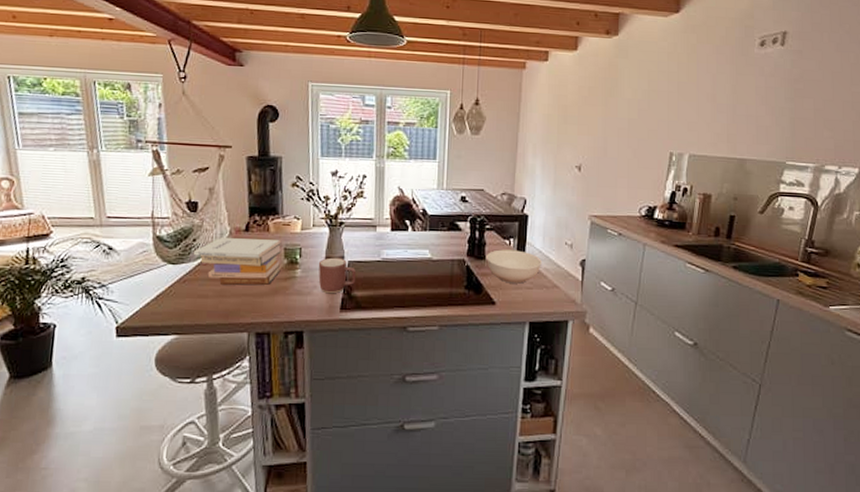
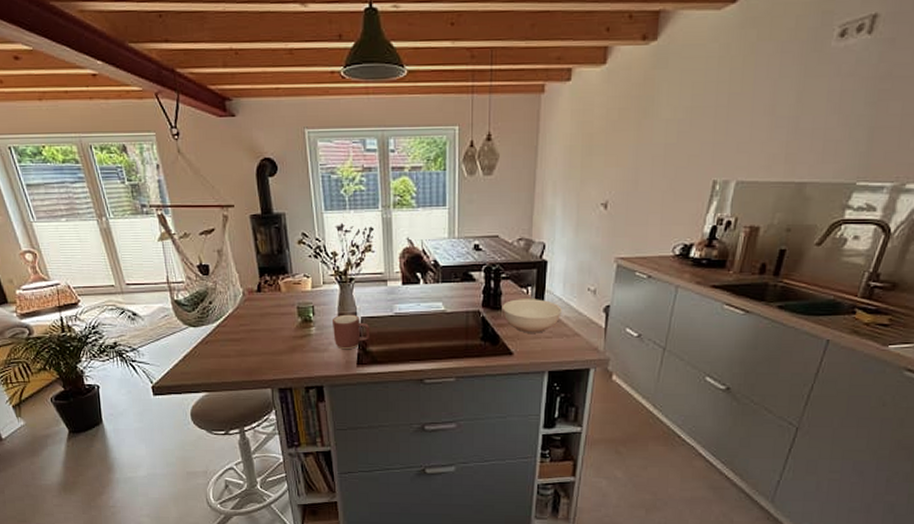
books: present [193,238,282,285] -> none [210,299,296,344]

